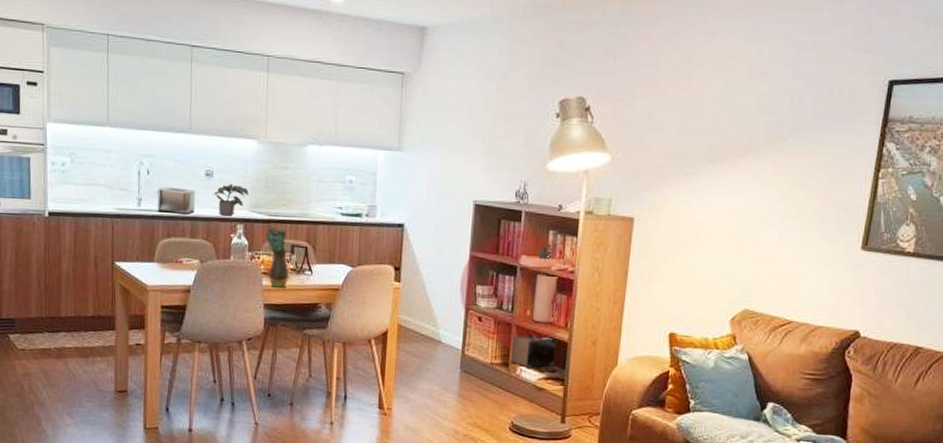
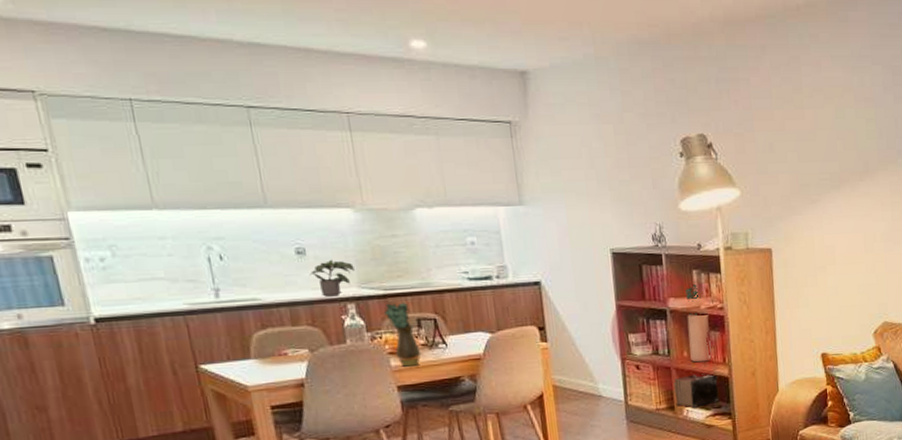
toaster: present [157,187,196,215] -> none [237,271,291,302]

